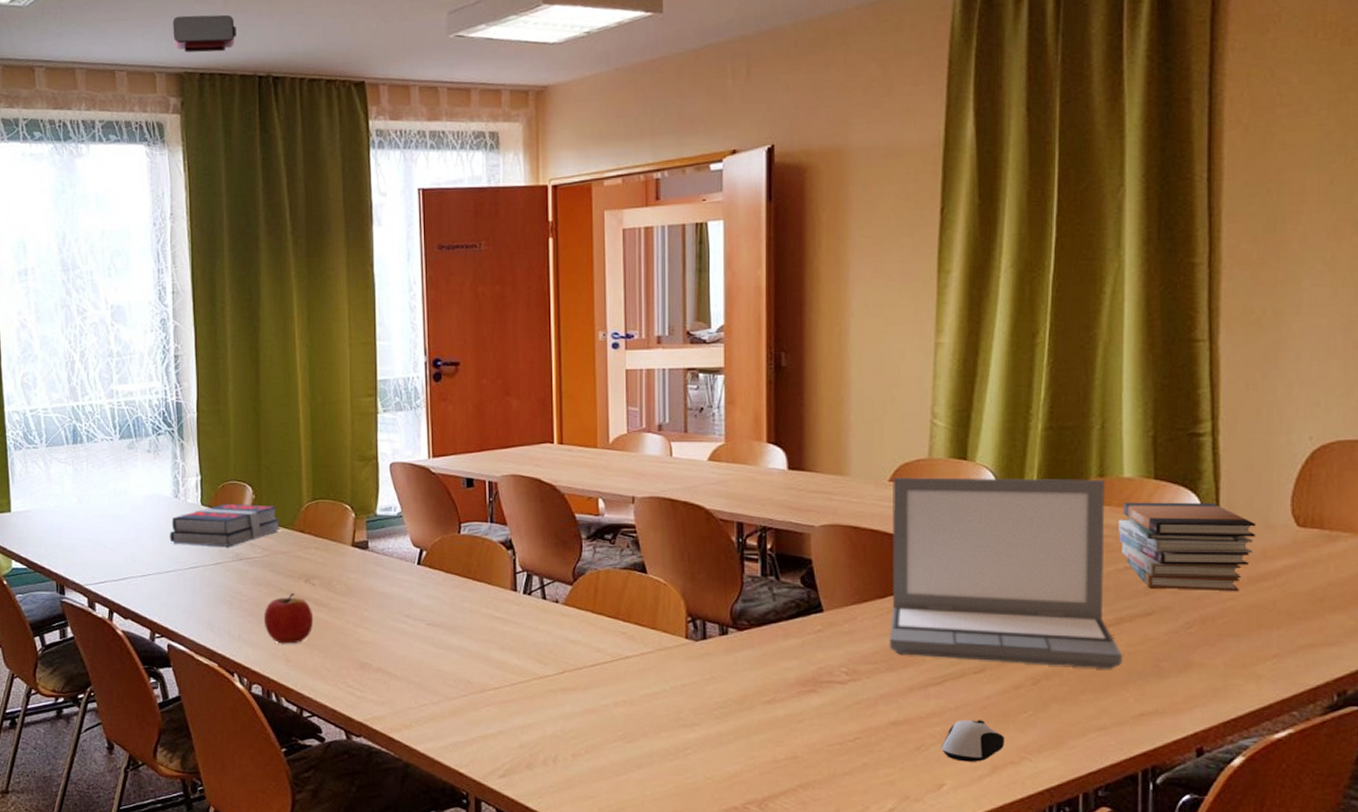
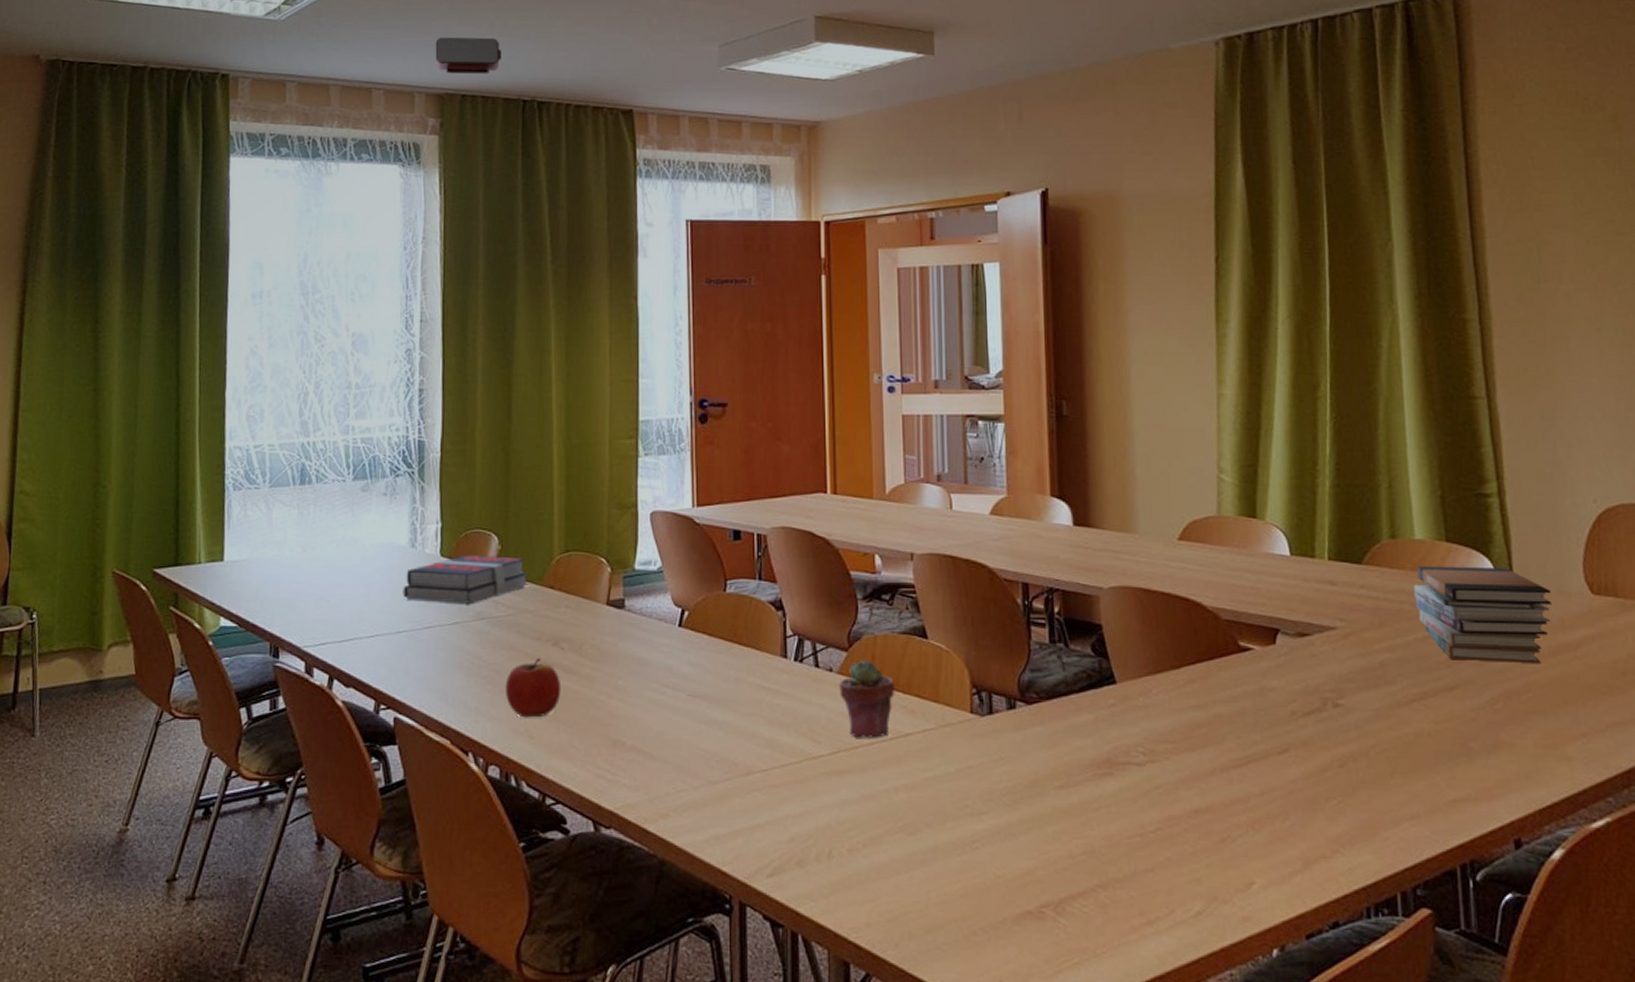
potted succulent: none [565,592,616,661] -> present [839,659,895,738]
laptop: present [889,477,1122,669] -> none [1182,536,1430,750]
computer mouse: present [940,719,1005,762] -> none [1247,807,1315,856]

